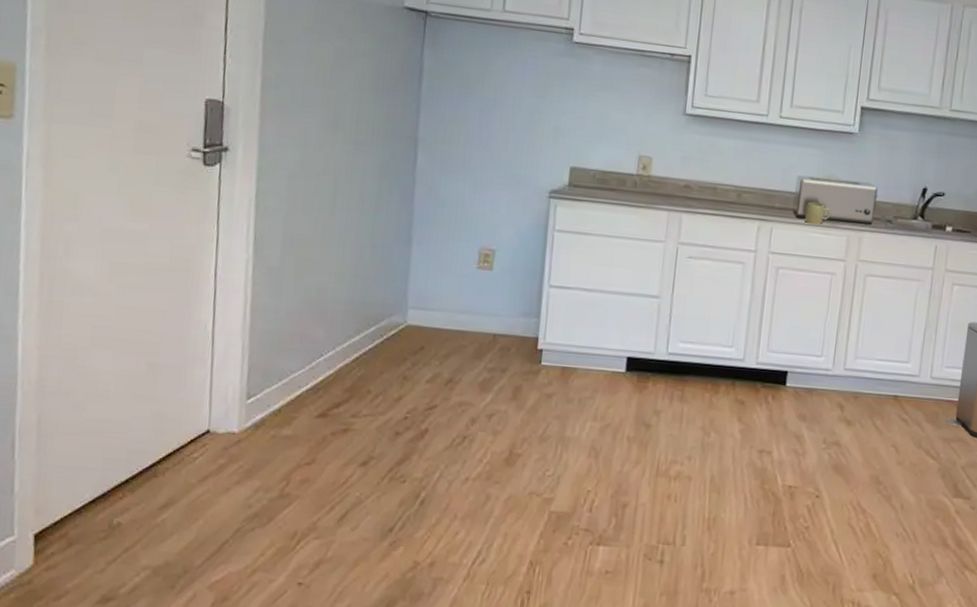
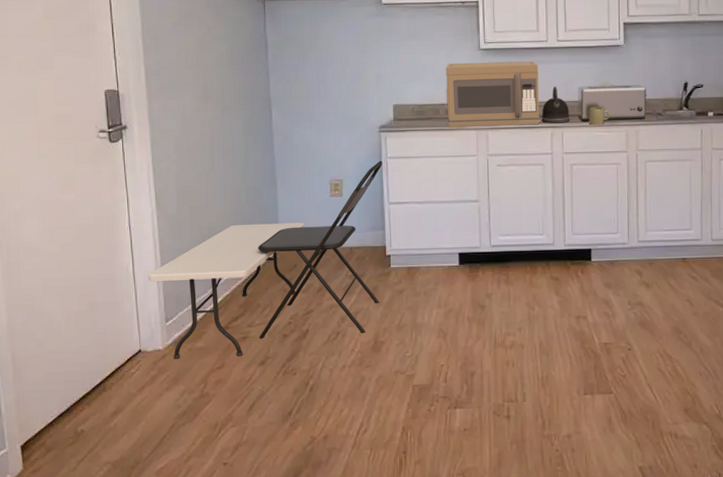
folding table: none [231,288,440,453] -> present [148,222,305,359]
folding chair: none [364,233,548,441] -> present [258,161,383,339]
microwave: none [635,126,753,215] -> present [446,61,540,128]
kettle: none [748,170,784,217] -> present [541,86,571,123]

